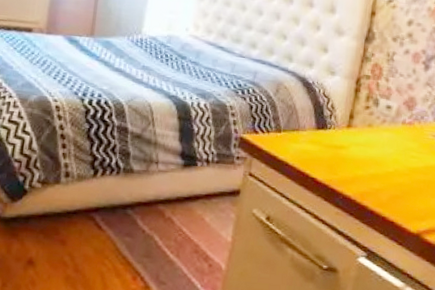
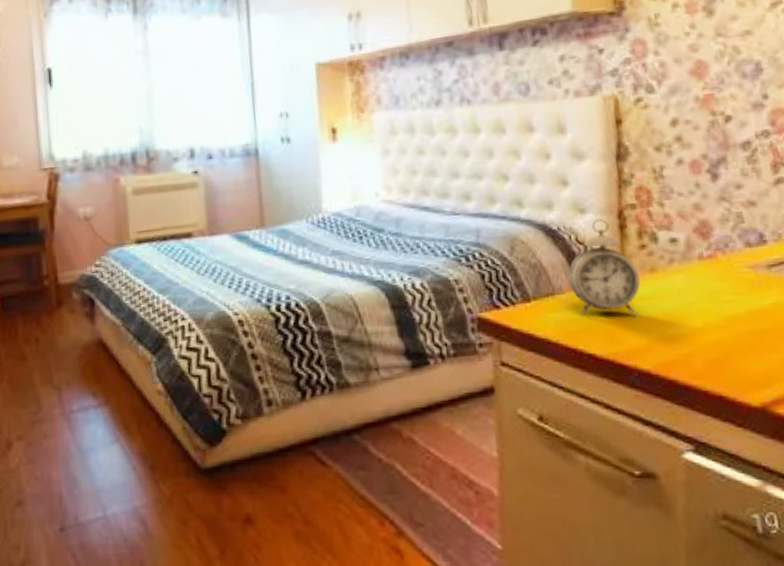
alarm clock: none [310,81,361,156] -> present [567,218,641,316]

